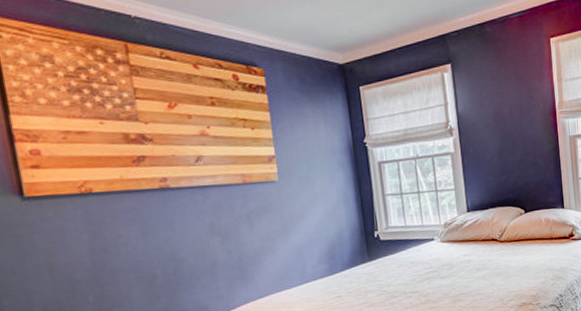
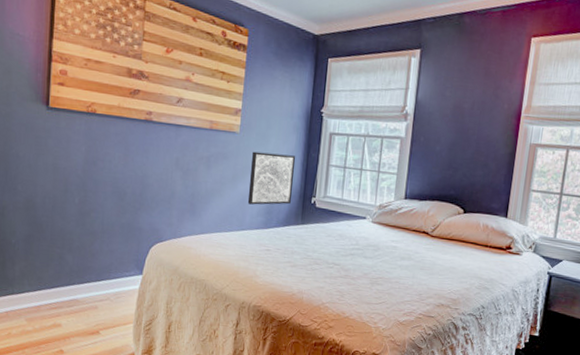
wall art: none [299,193,353,254] -> present [247,151,296,205]

